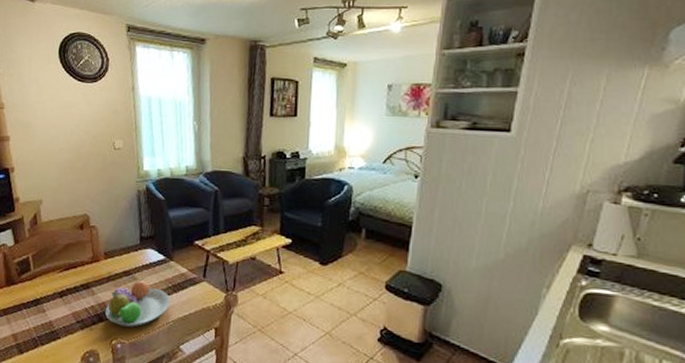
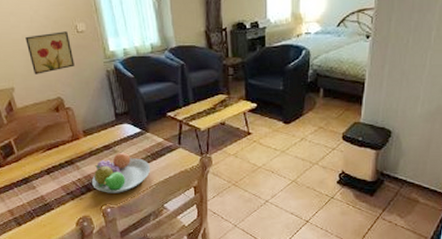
wall art: none [62,147,107,189] -> present [25,31,75,74]

